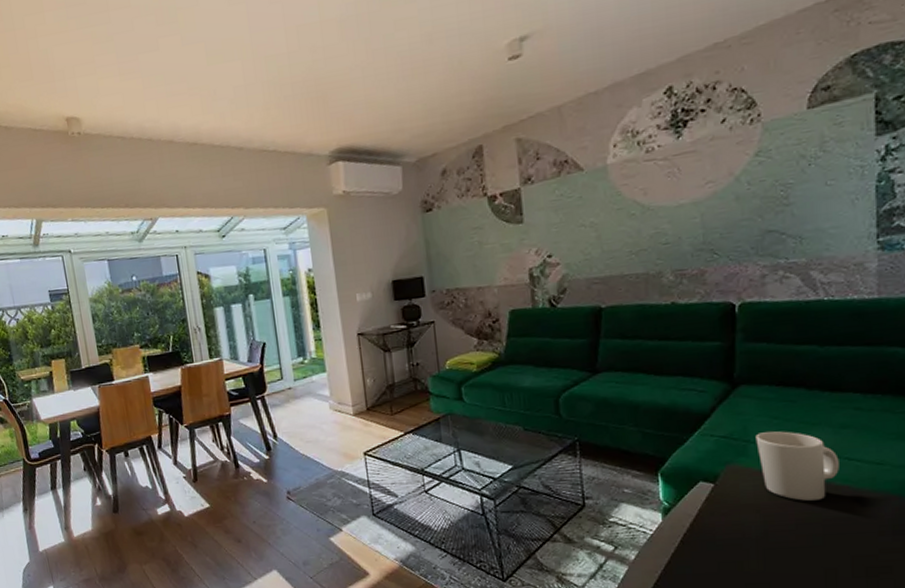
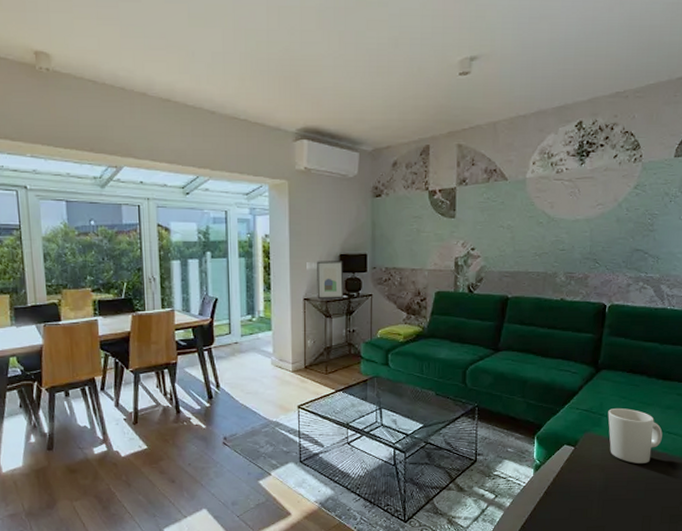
picture frame: none [368,287,403,332] -> present [317,261,344,300]

